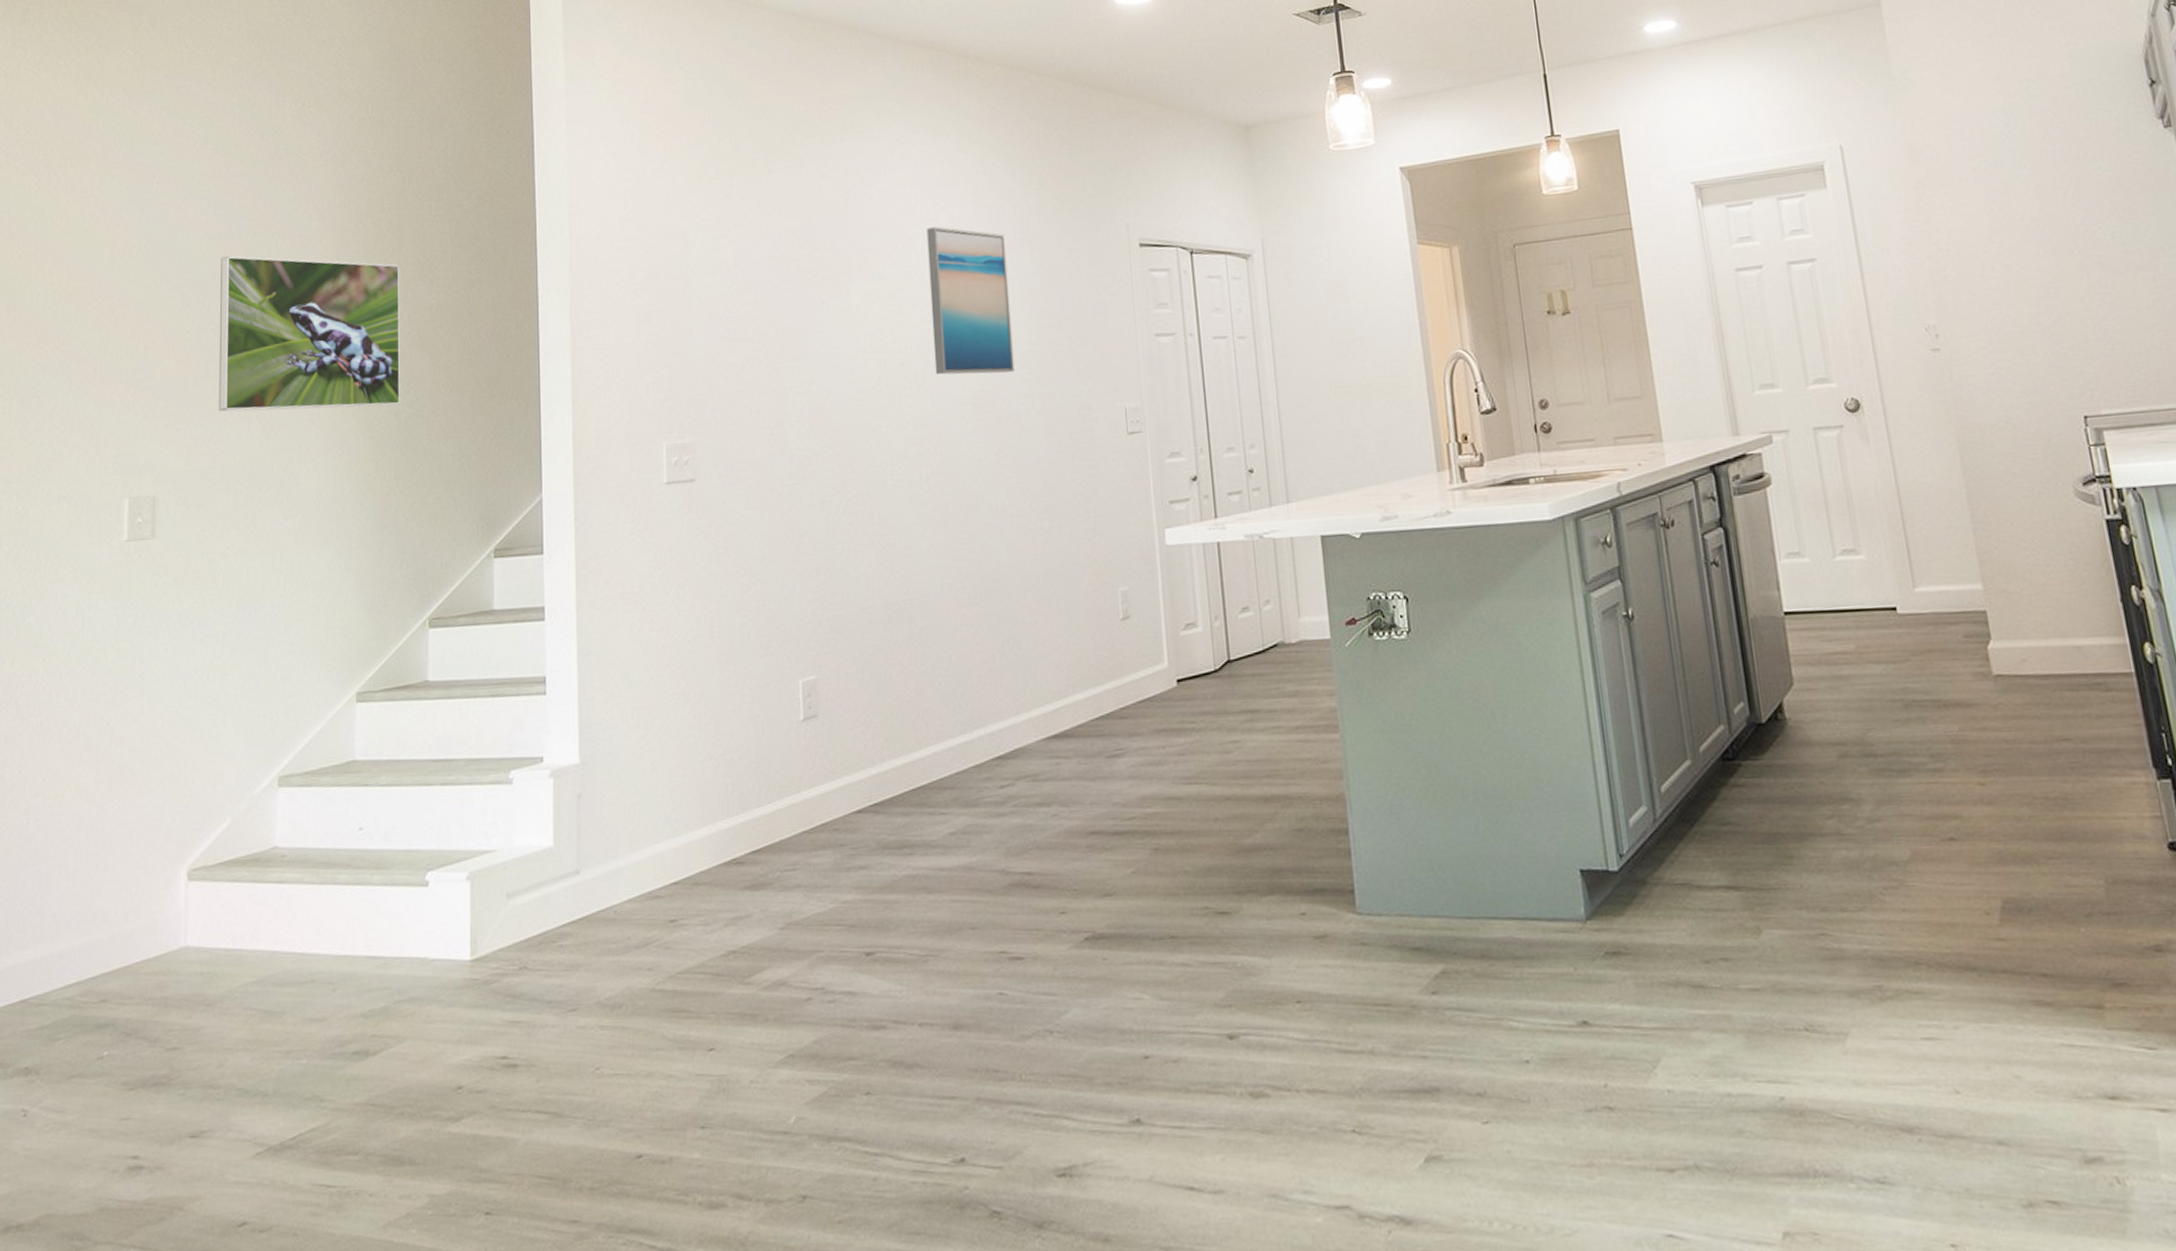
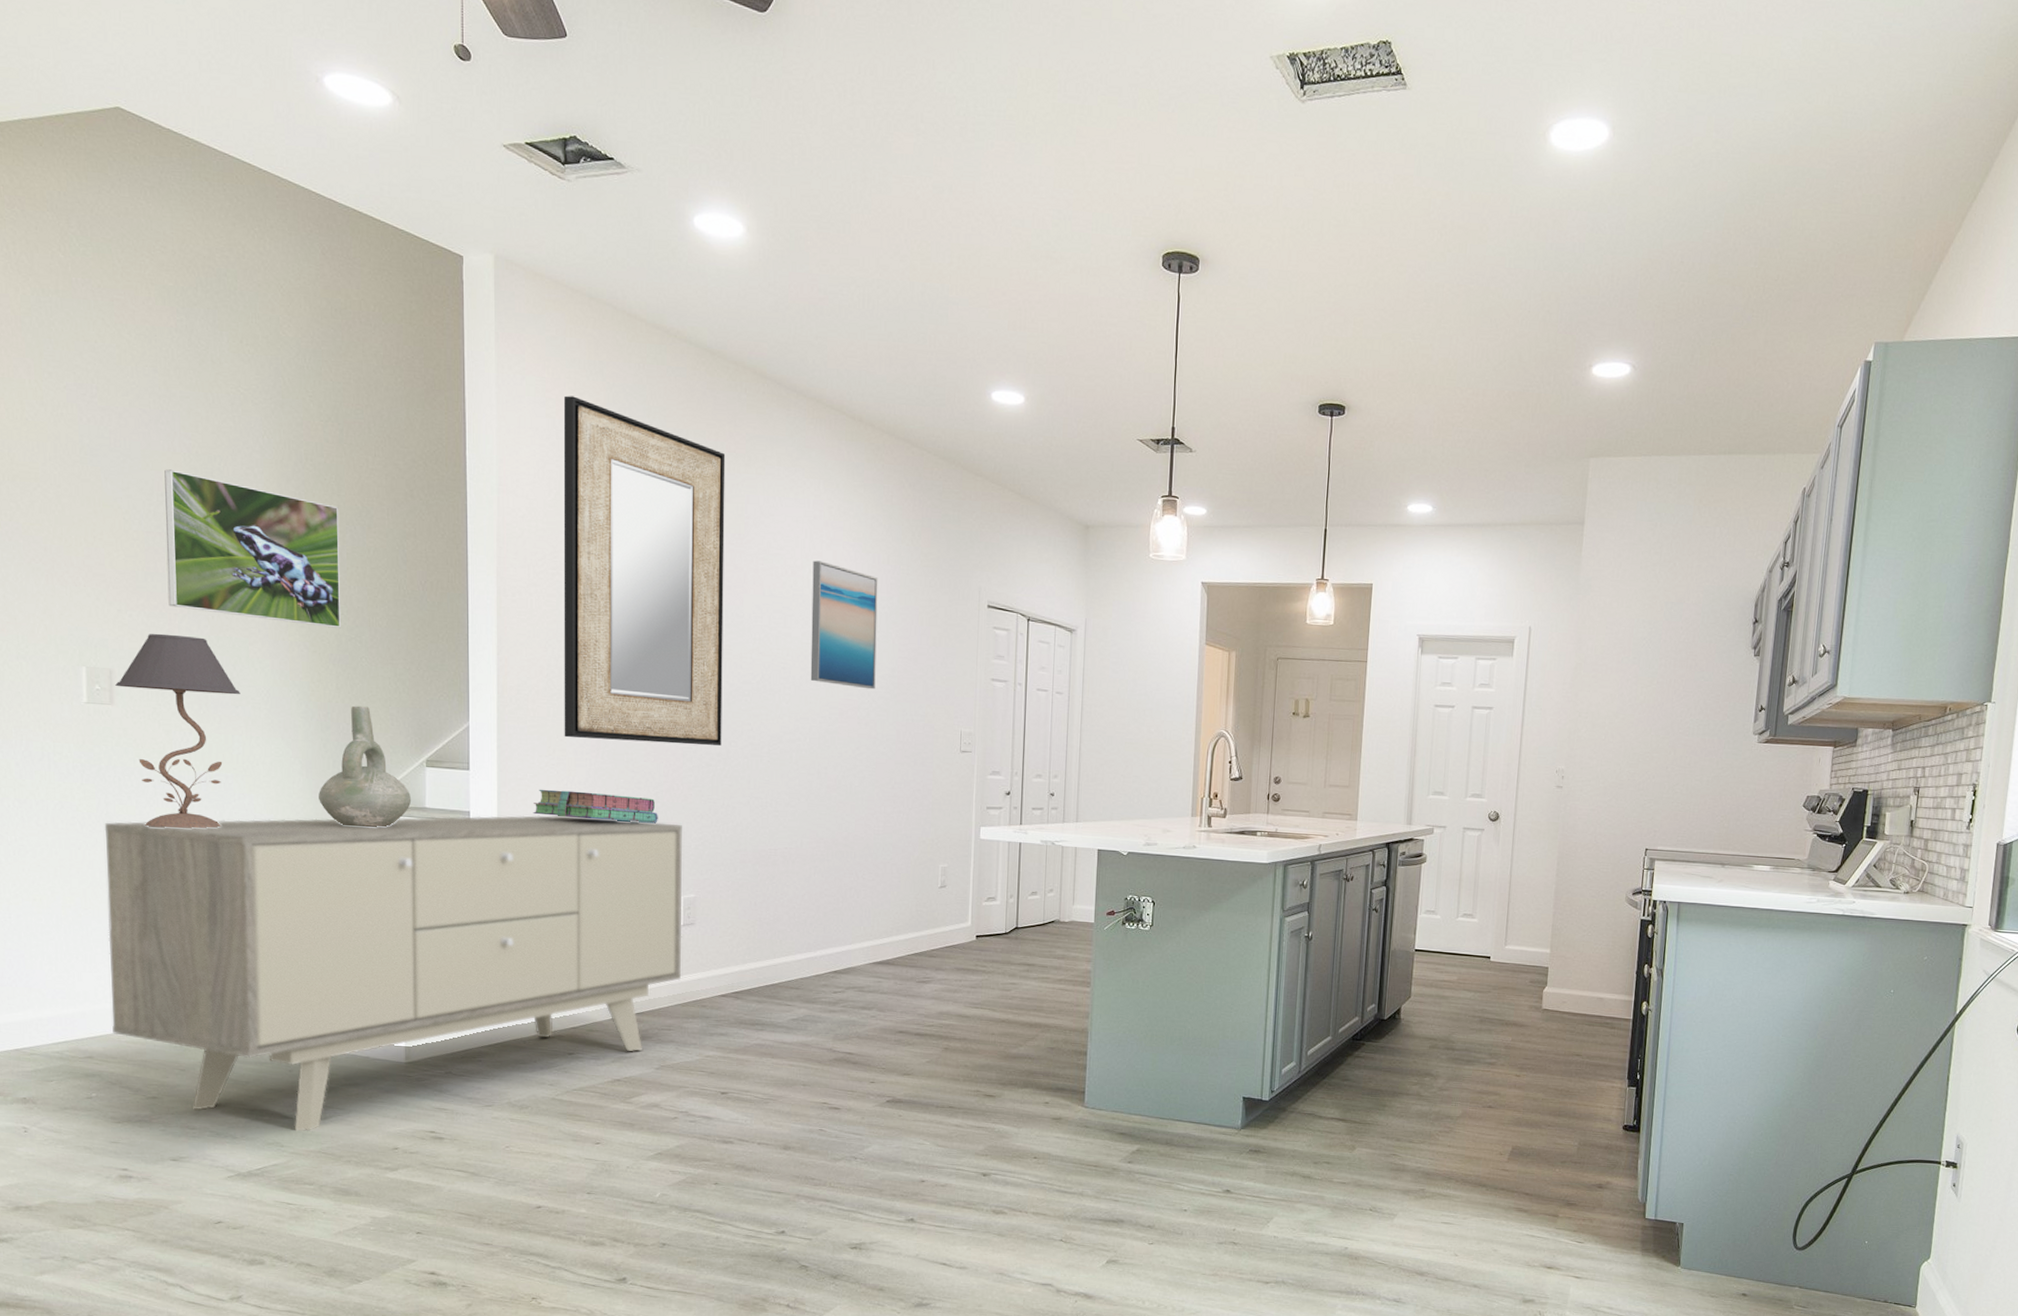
sideboard: none [131,584,805,1076] -> present [104,815,682,1131]
table lamp: none [158,442,291,684] -> present [115,633,240,829]
decorative vase: none [373,493,478,648] -> present [319,705,412,828]
stack of books: none [617,556,766,599] -> present [532,789,658,824]
home mirror: none [637,92,836,495] -> present [563,395,726,746]

